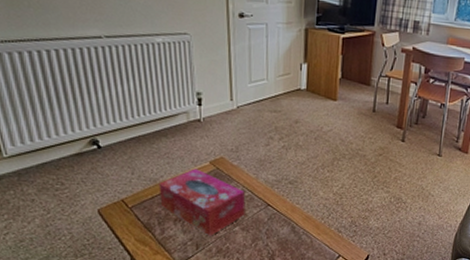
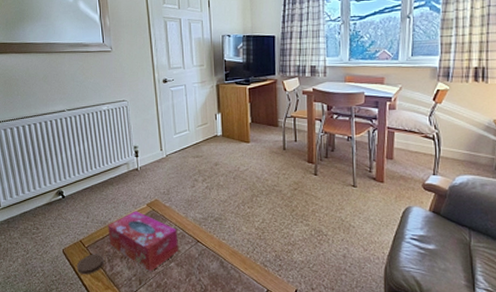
coaster: none [117,215,153,239] -> present [76,254,104,275]

